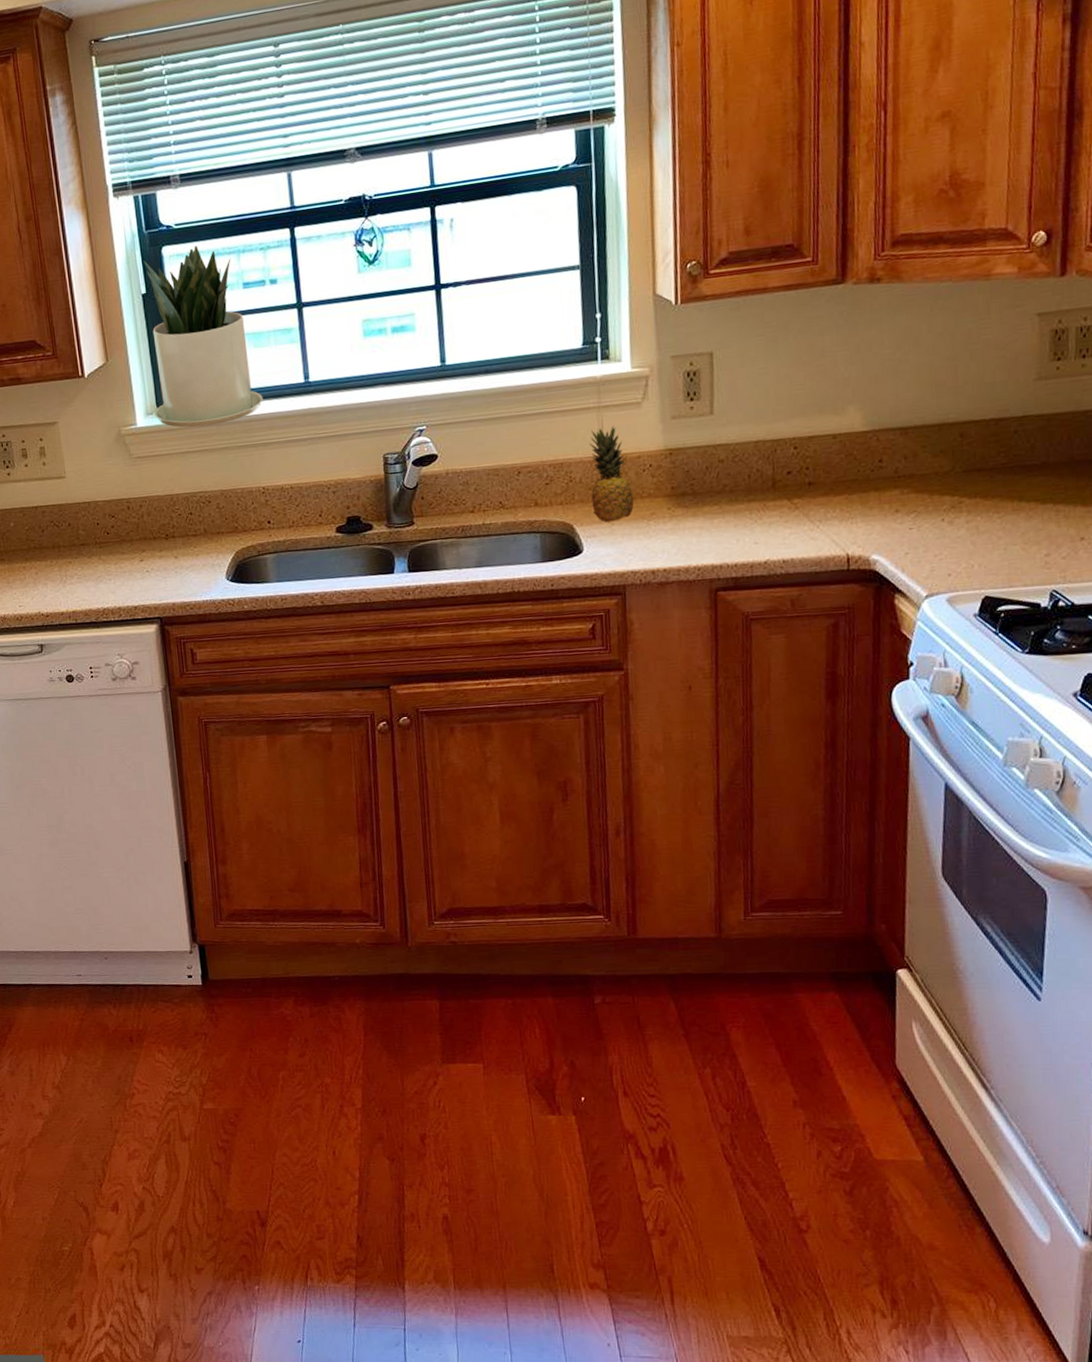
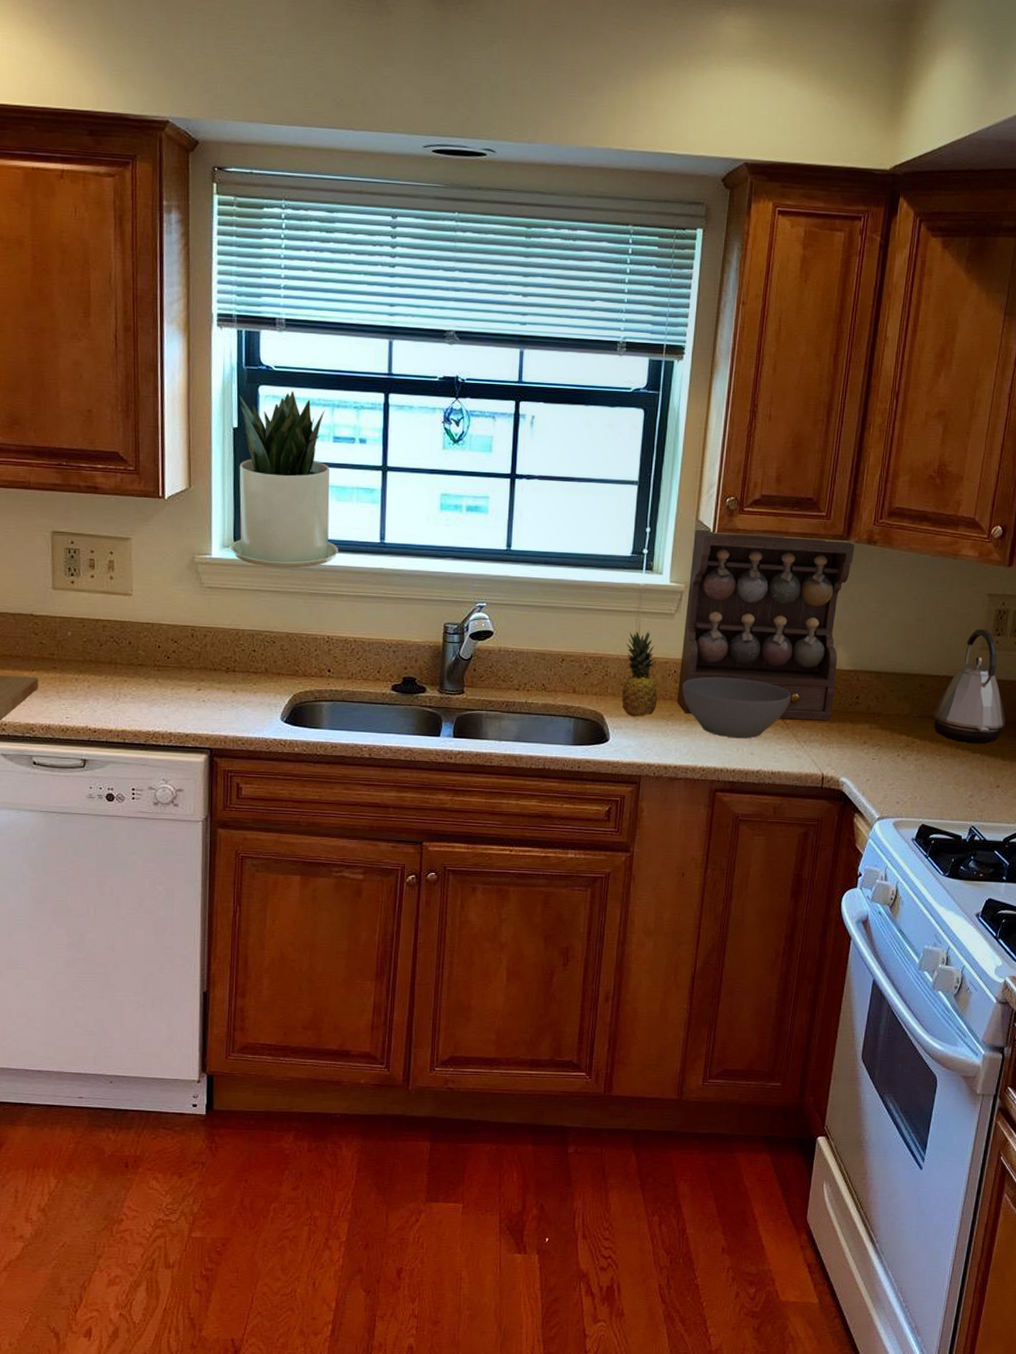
spice rack: none [653,284,854,509] -> present [676,529,855,721]
bowl: none [662,460,795,529] -> present [682,676,791,739]
kettle: none [981,355,1083,494] -> present [932,628,1006,744]

